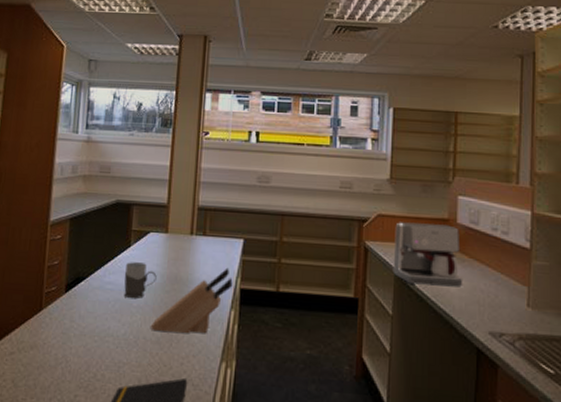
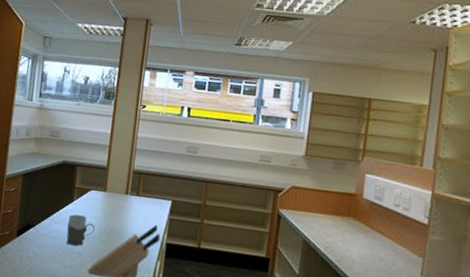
coffee maker: present [393,222,463,287] -> none [302,194,365,255]

